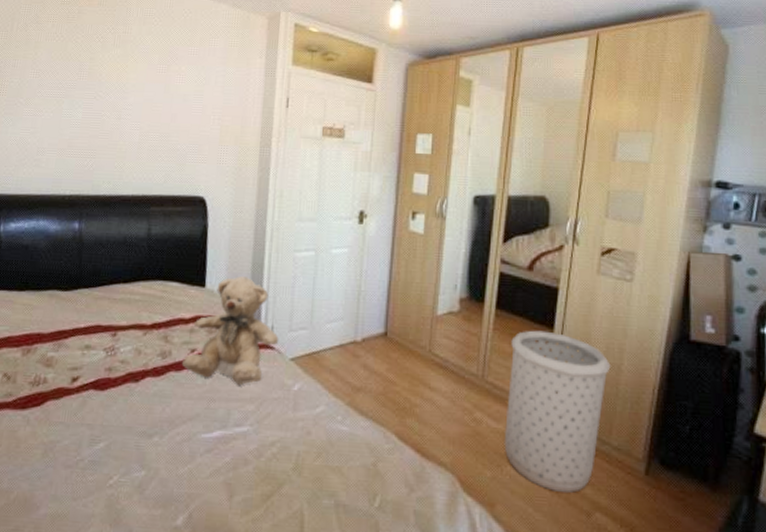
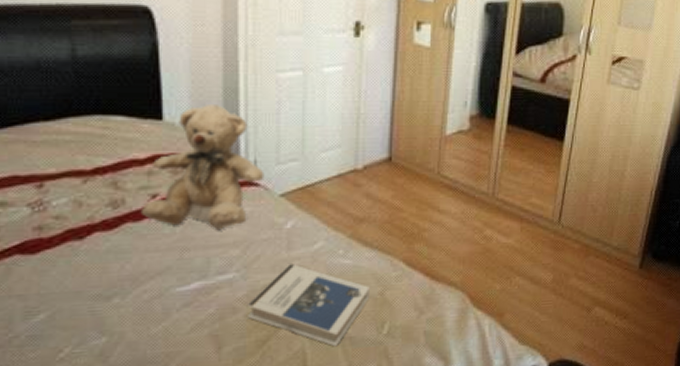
hardback book: none [255,424,365,513] -> present [246,264,371,347]
laundry basket: present [504,330,611,493] -> none [513,143,615,294]

